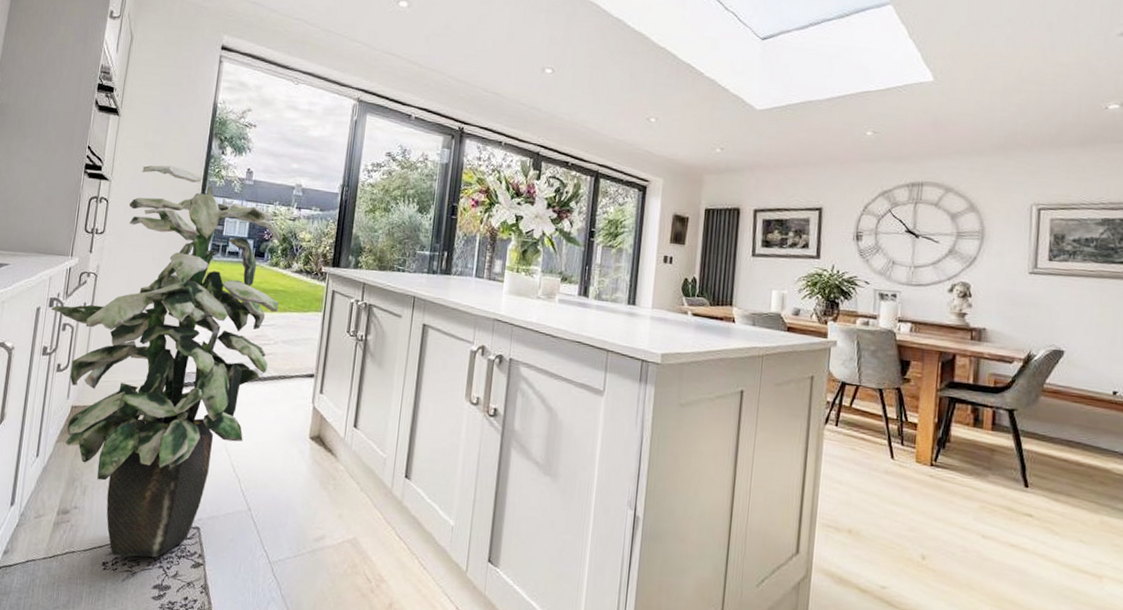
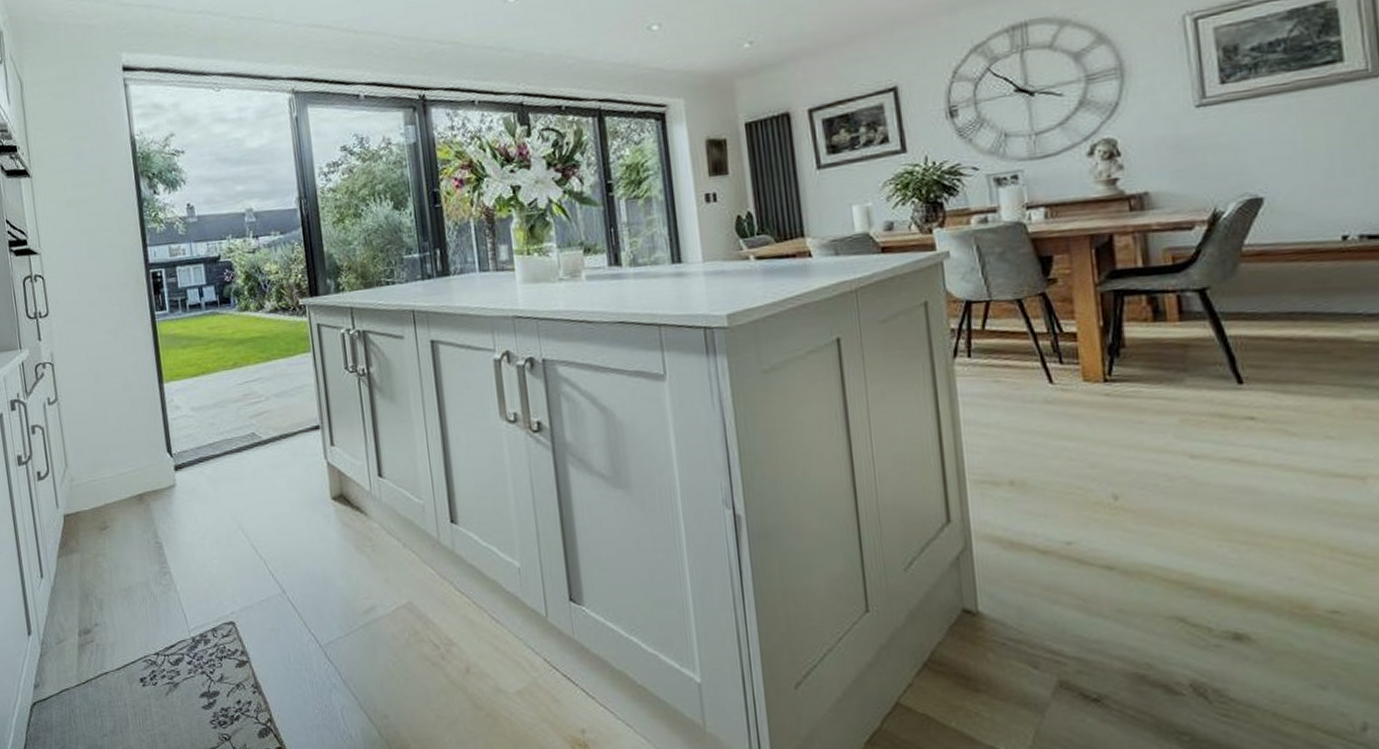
indoor plant: present [50,165,283,558] -> none [13,220,266,669]

